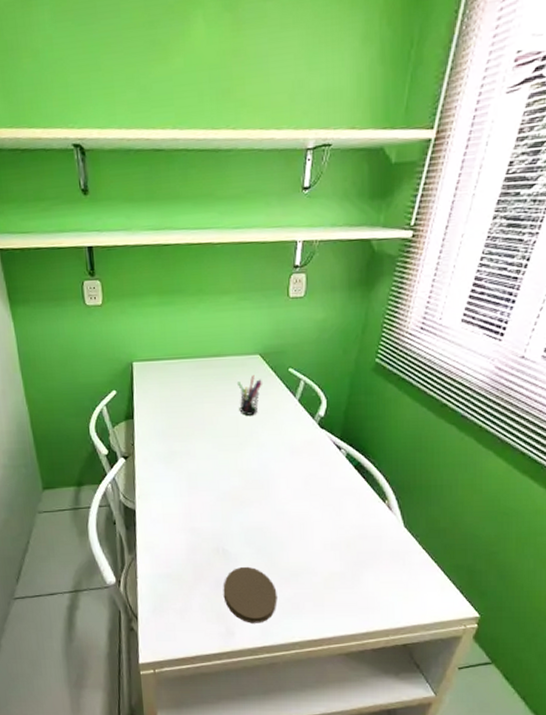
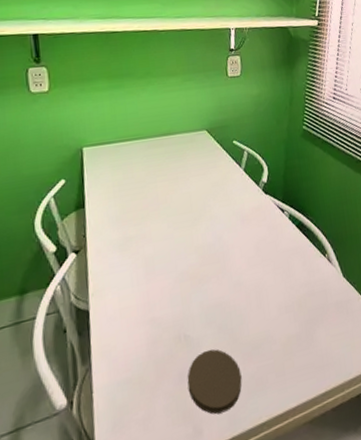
pen holder: present [236,375,262,415] -> none [187,150,211,190]

